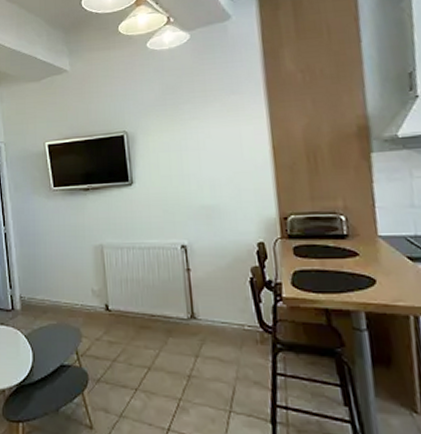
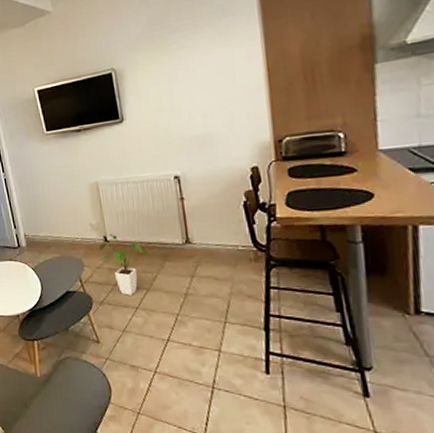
house plant: none [99,301,152,374] -> present [99,233,149,295]

